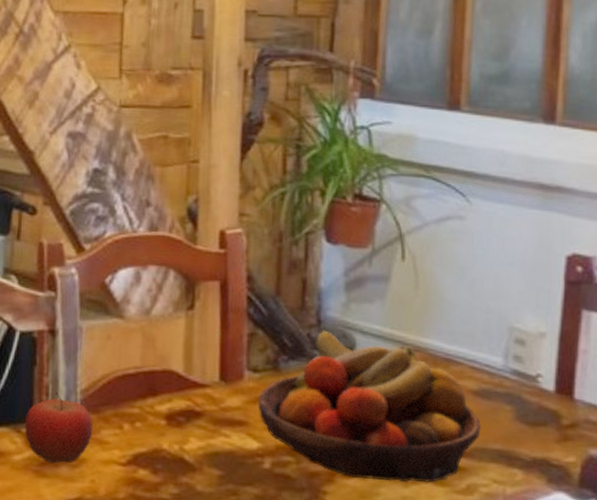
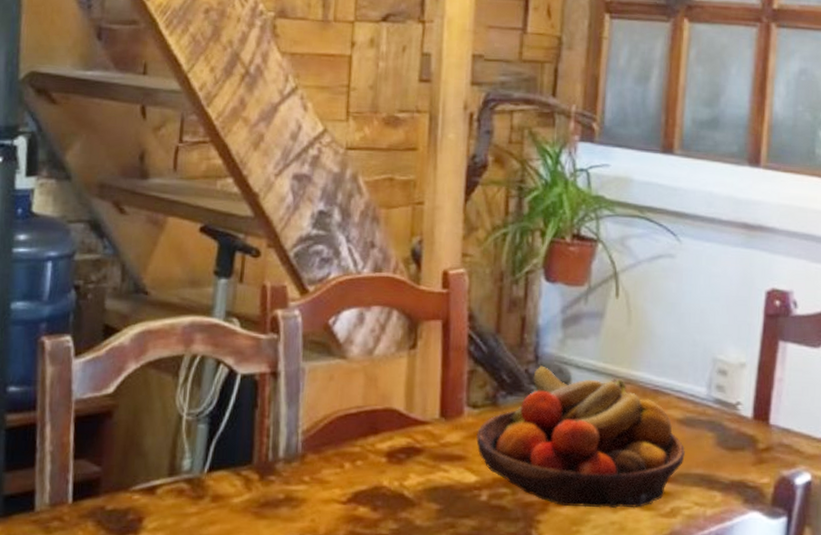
fruit: present [24,392,93,464] -> none [244,434,314,505]

